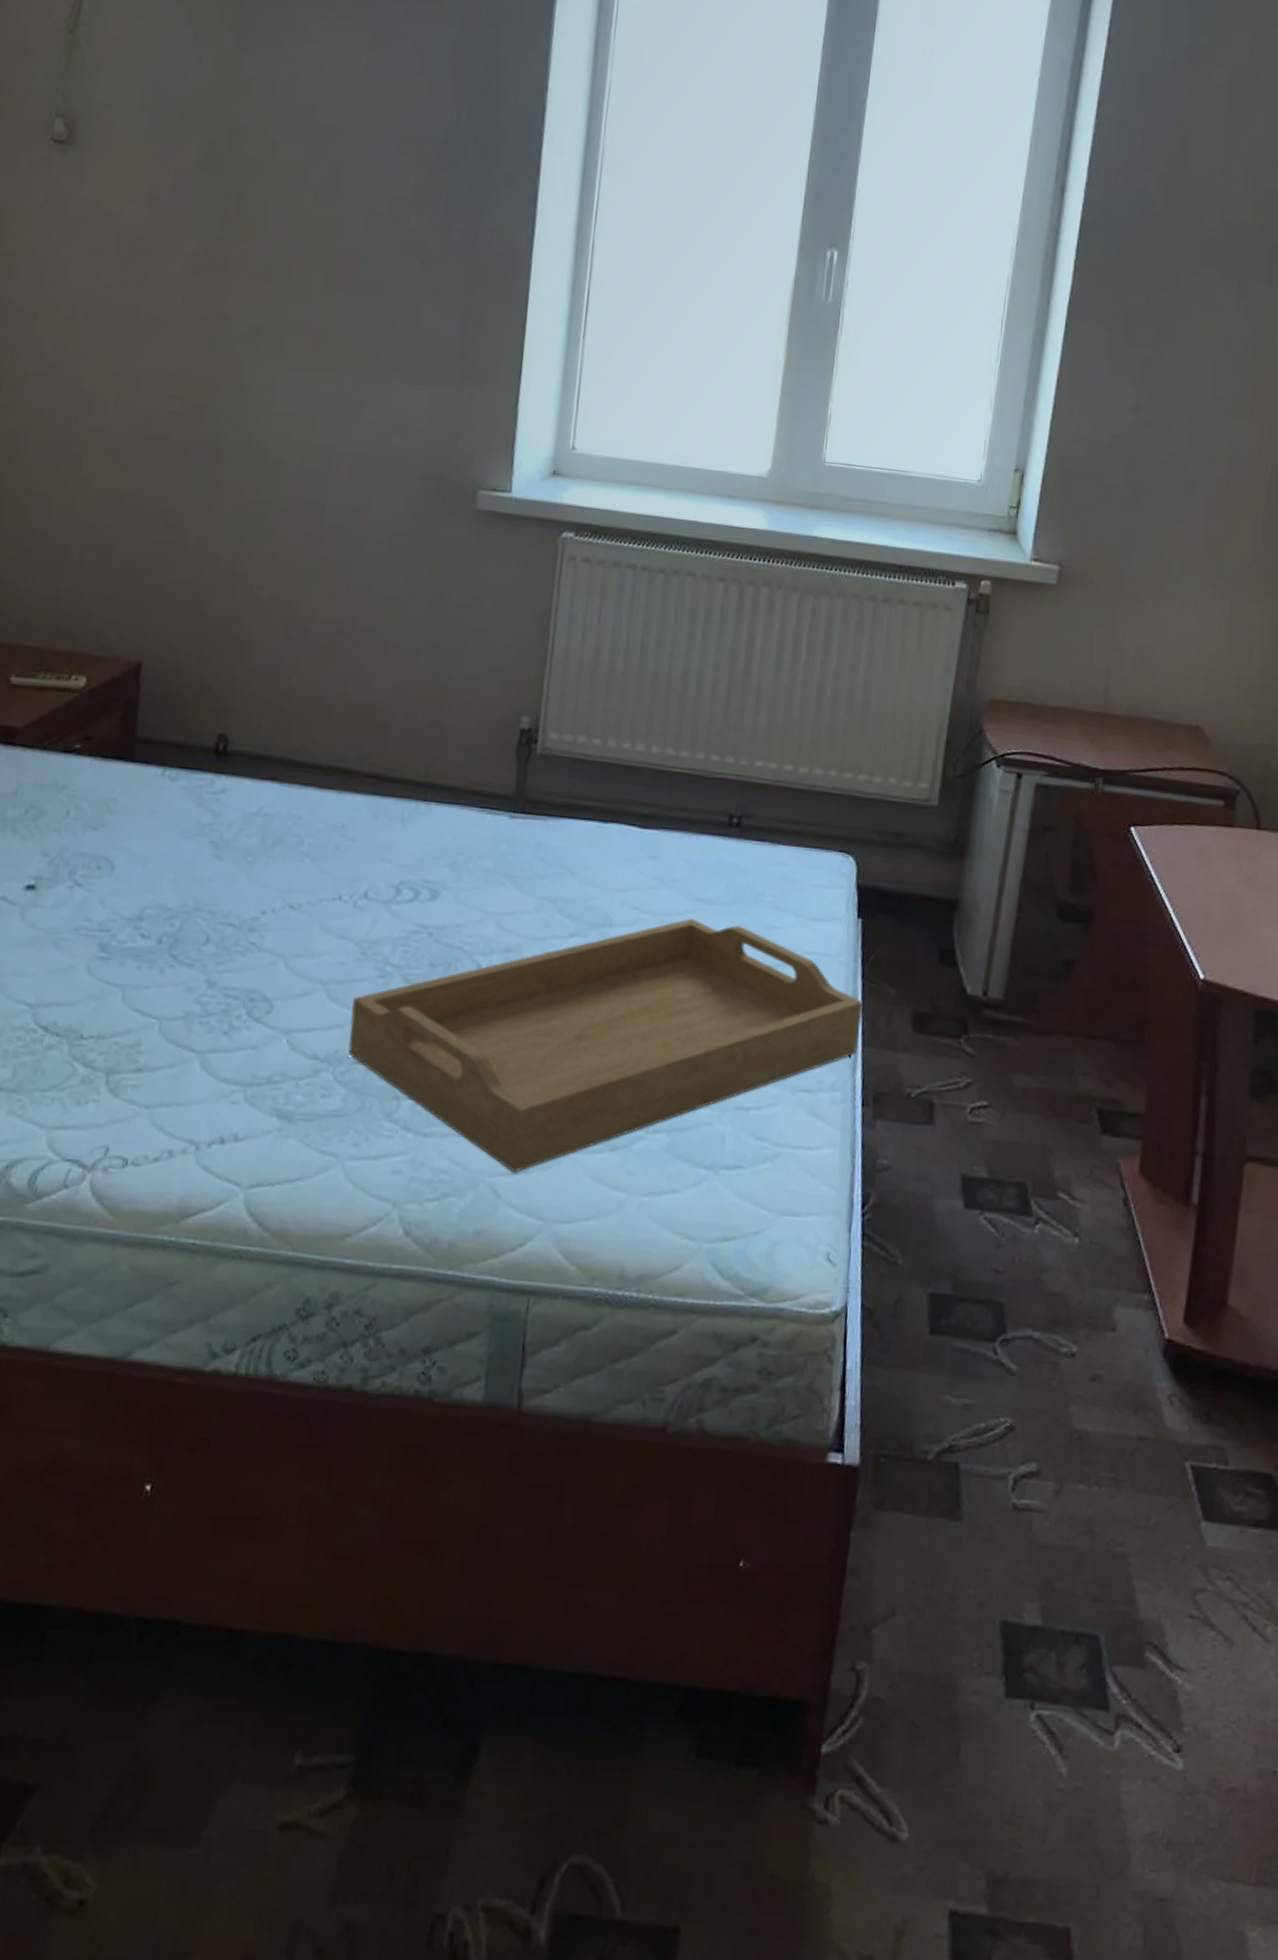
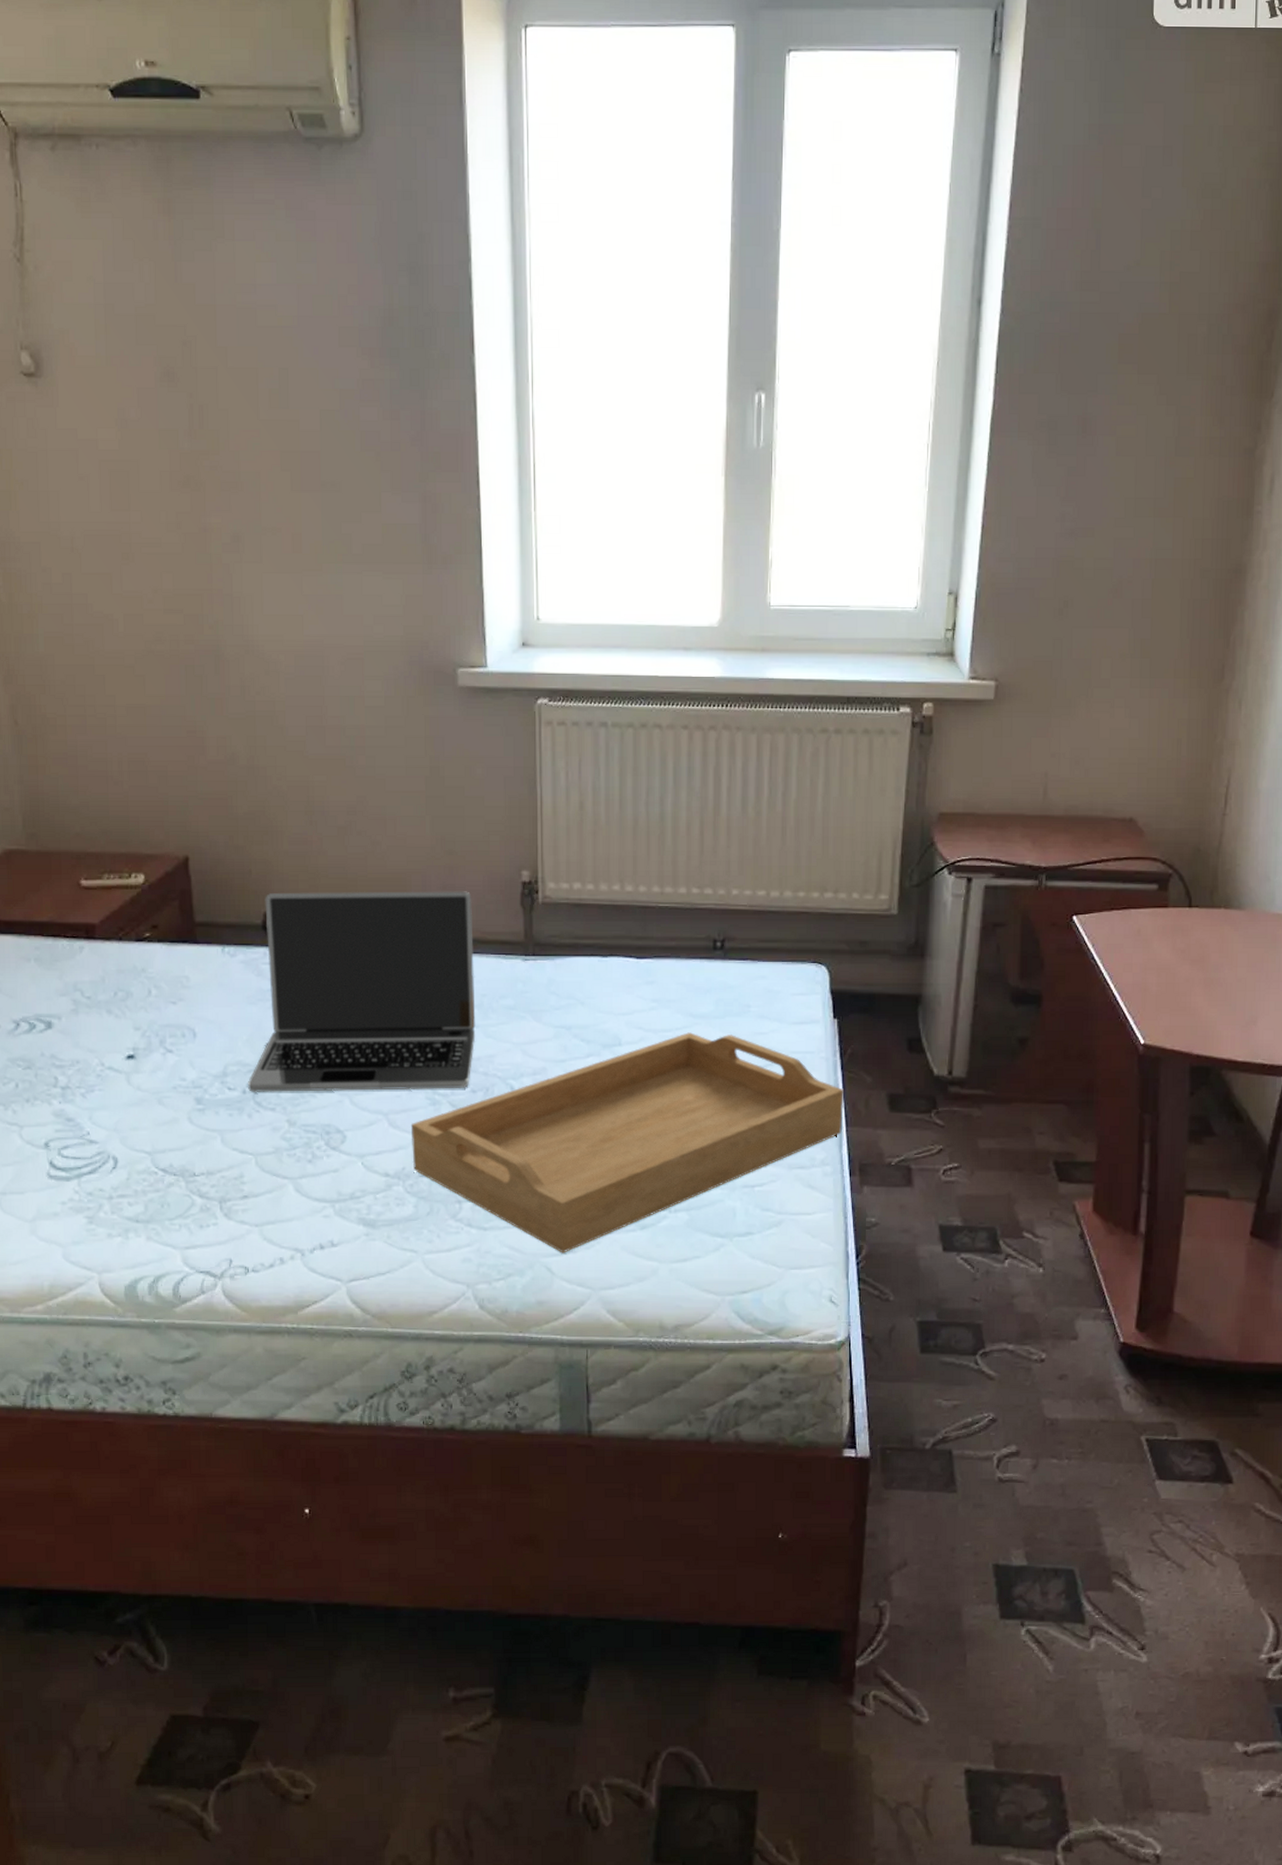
laptop: none [165,713,461,961] -> present [248,891,476,1092]

